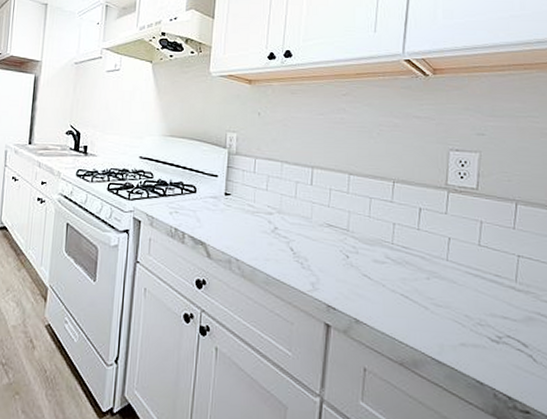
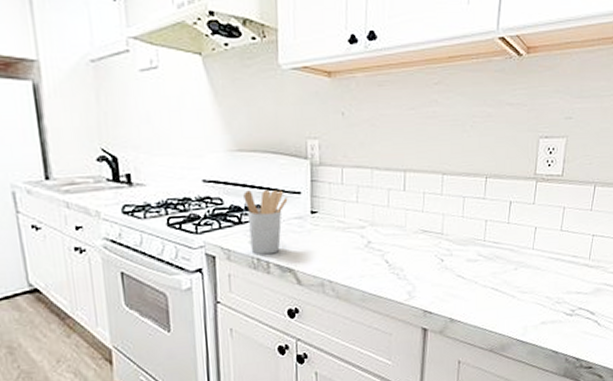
utensil holder: none [170,169,206,226] -> present [243,189,288,255]

